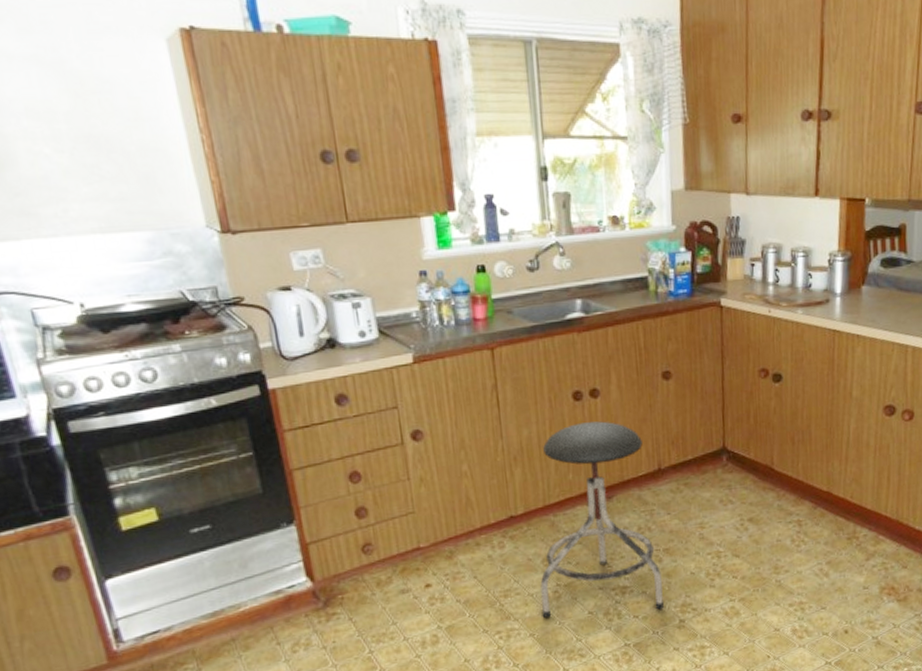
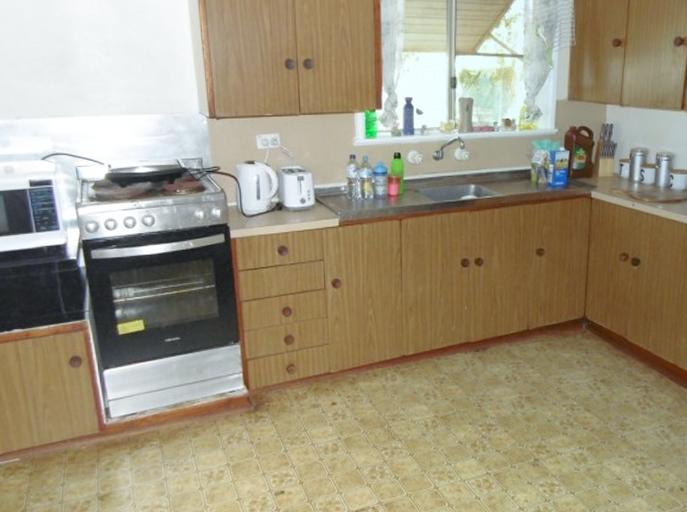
stool: present [540,421,664,618] -> none [421,285,522,448]

